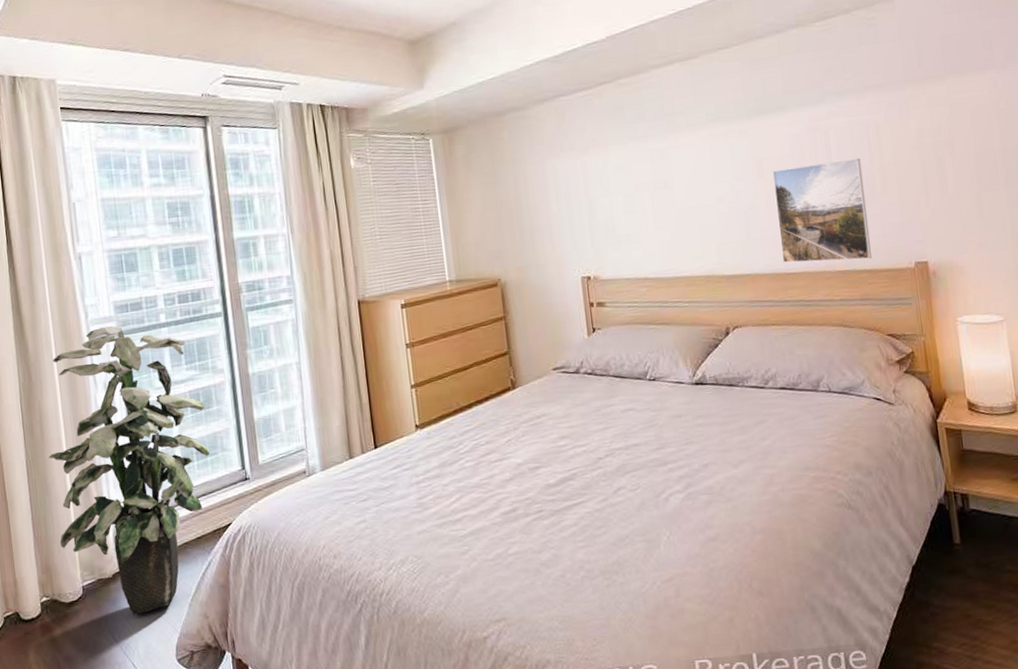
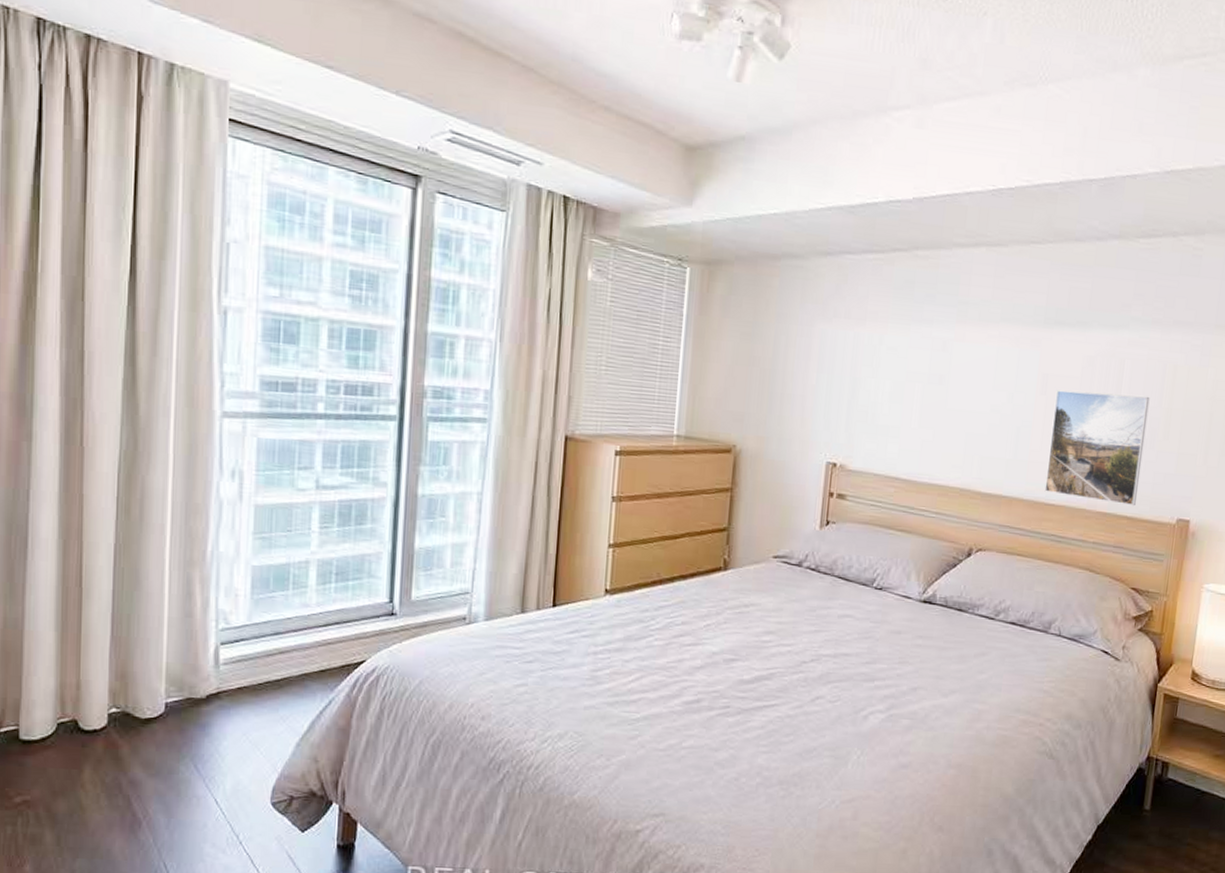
indoor plant: present [48,325,210,615] -> none [145,403,356,746]

